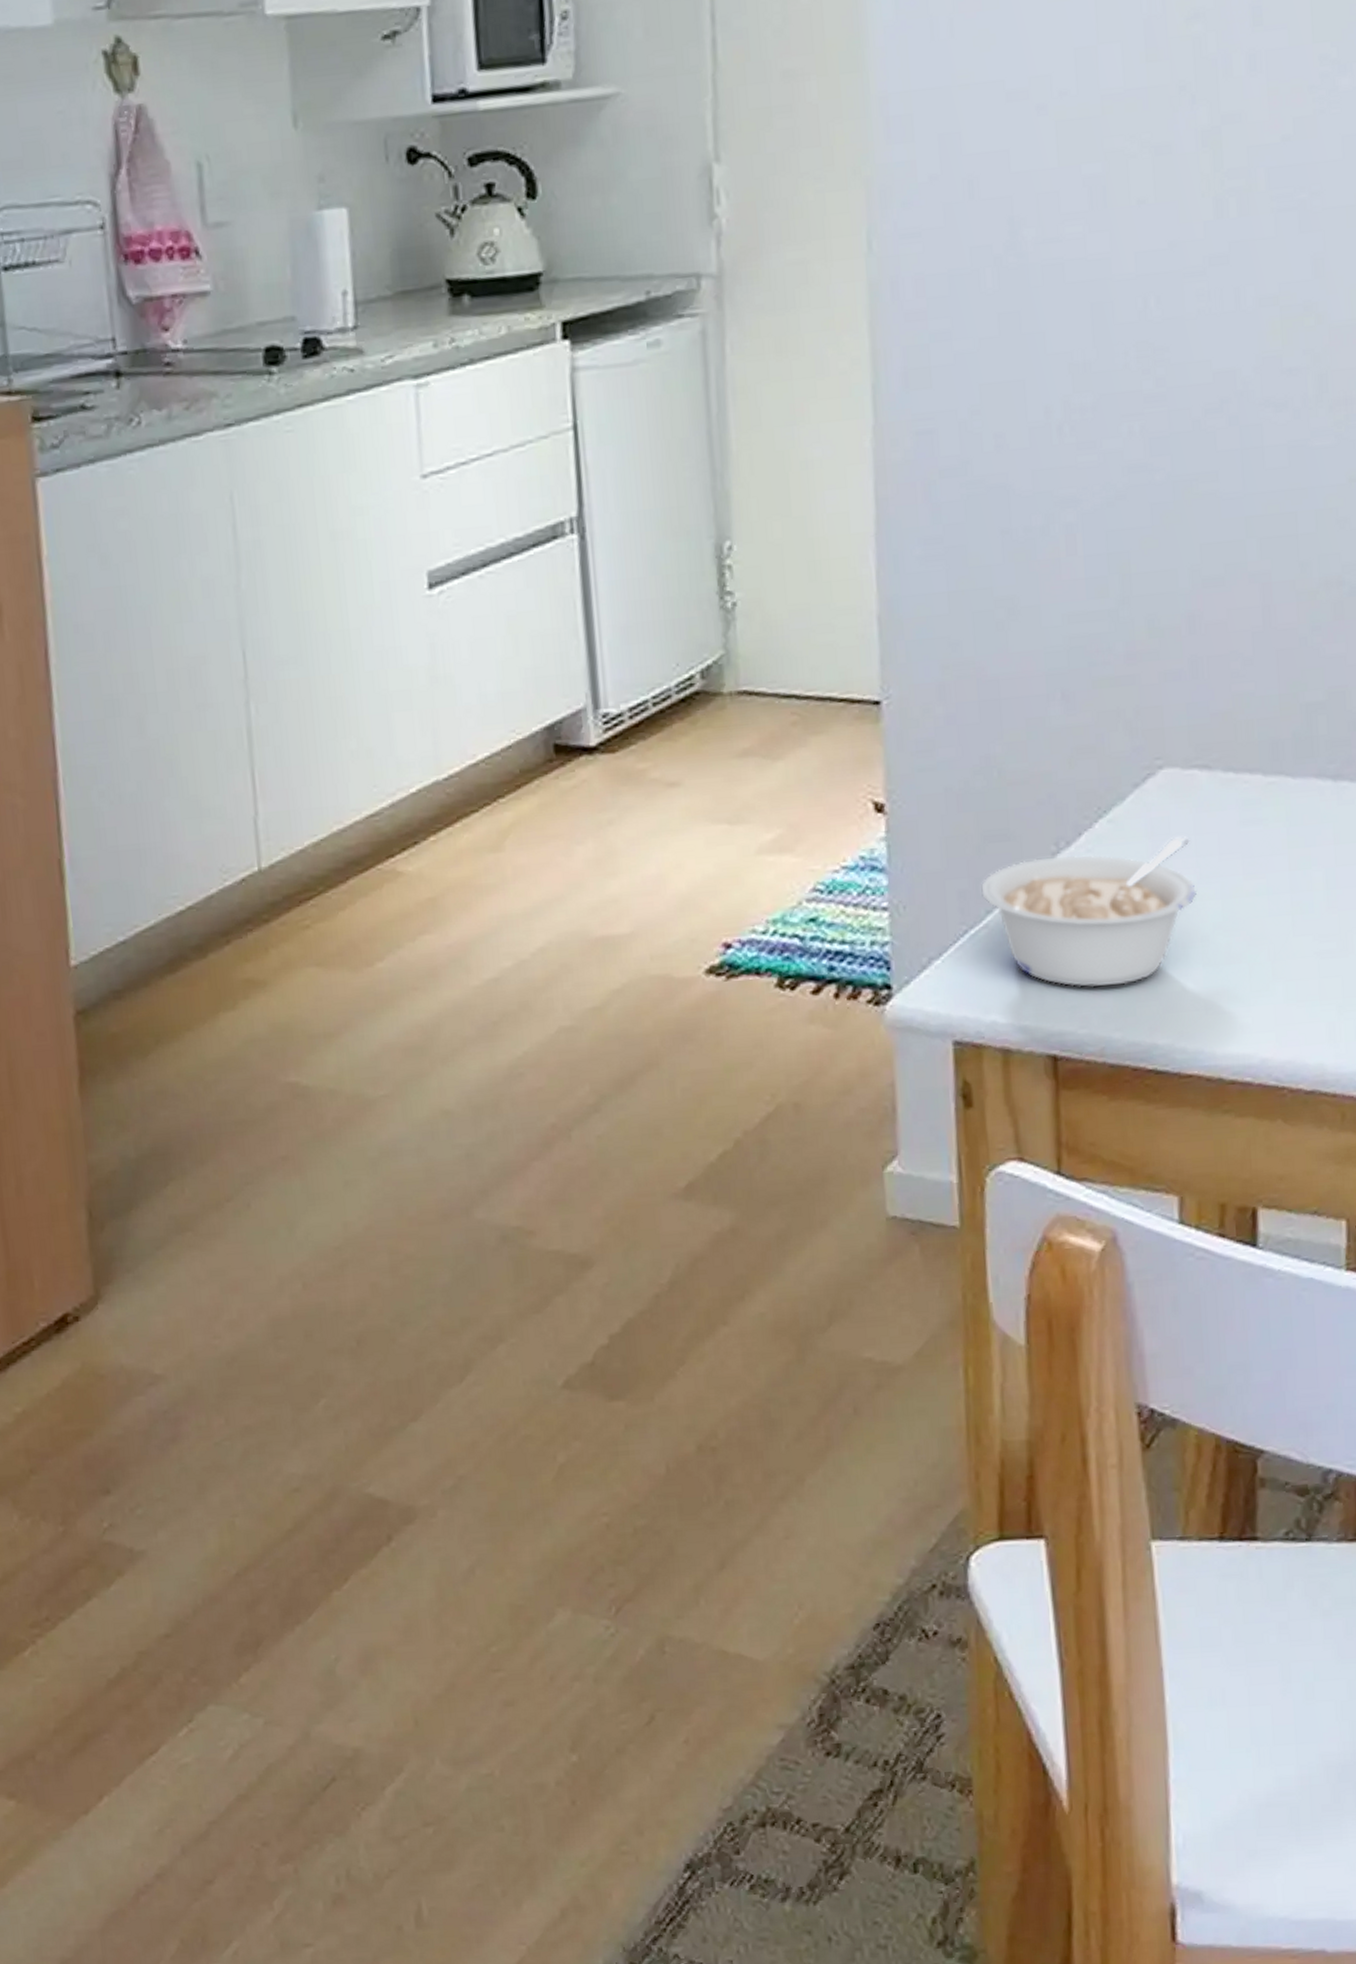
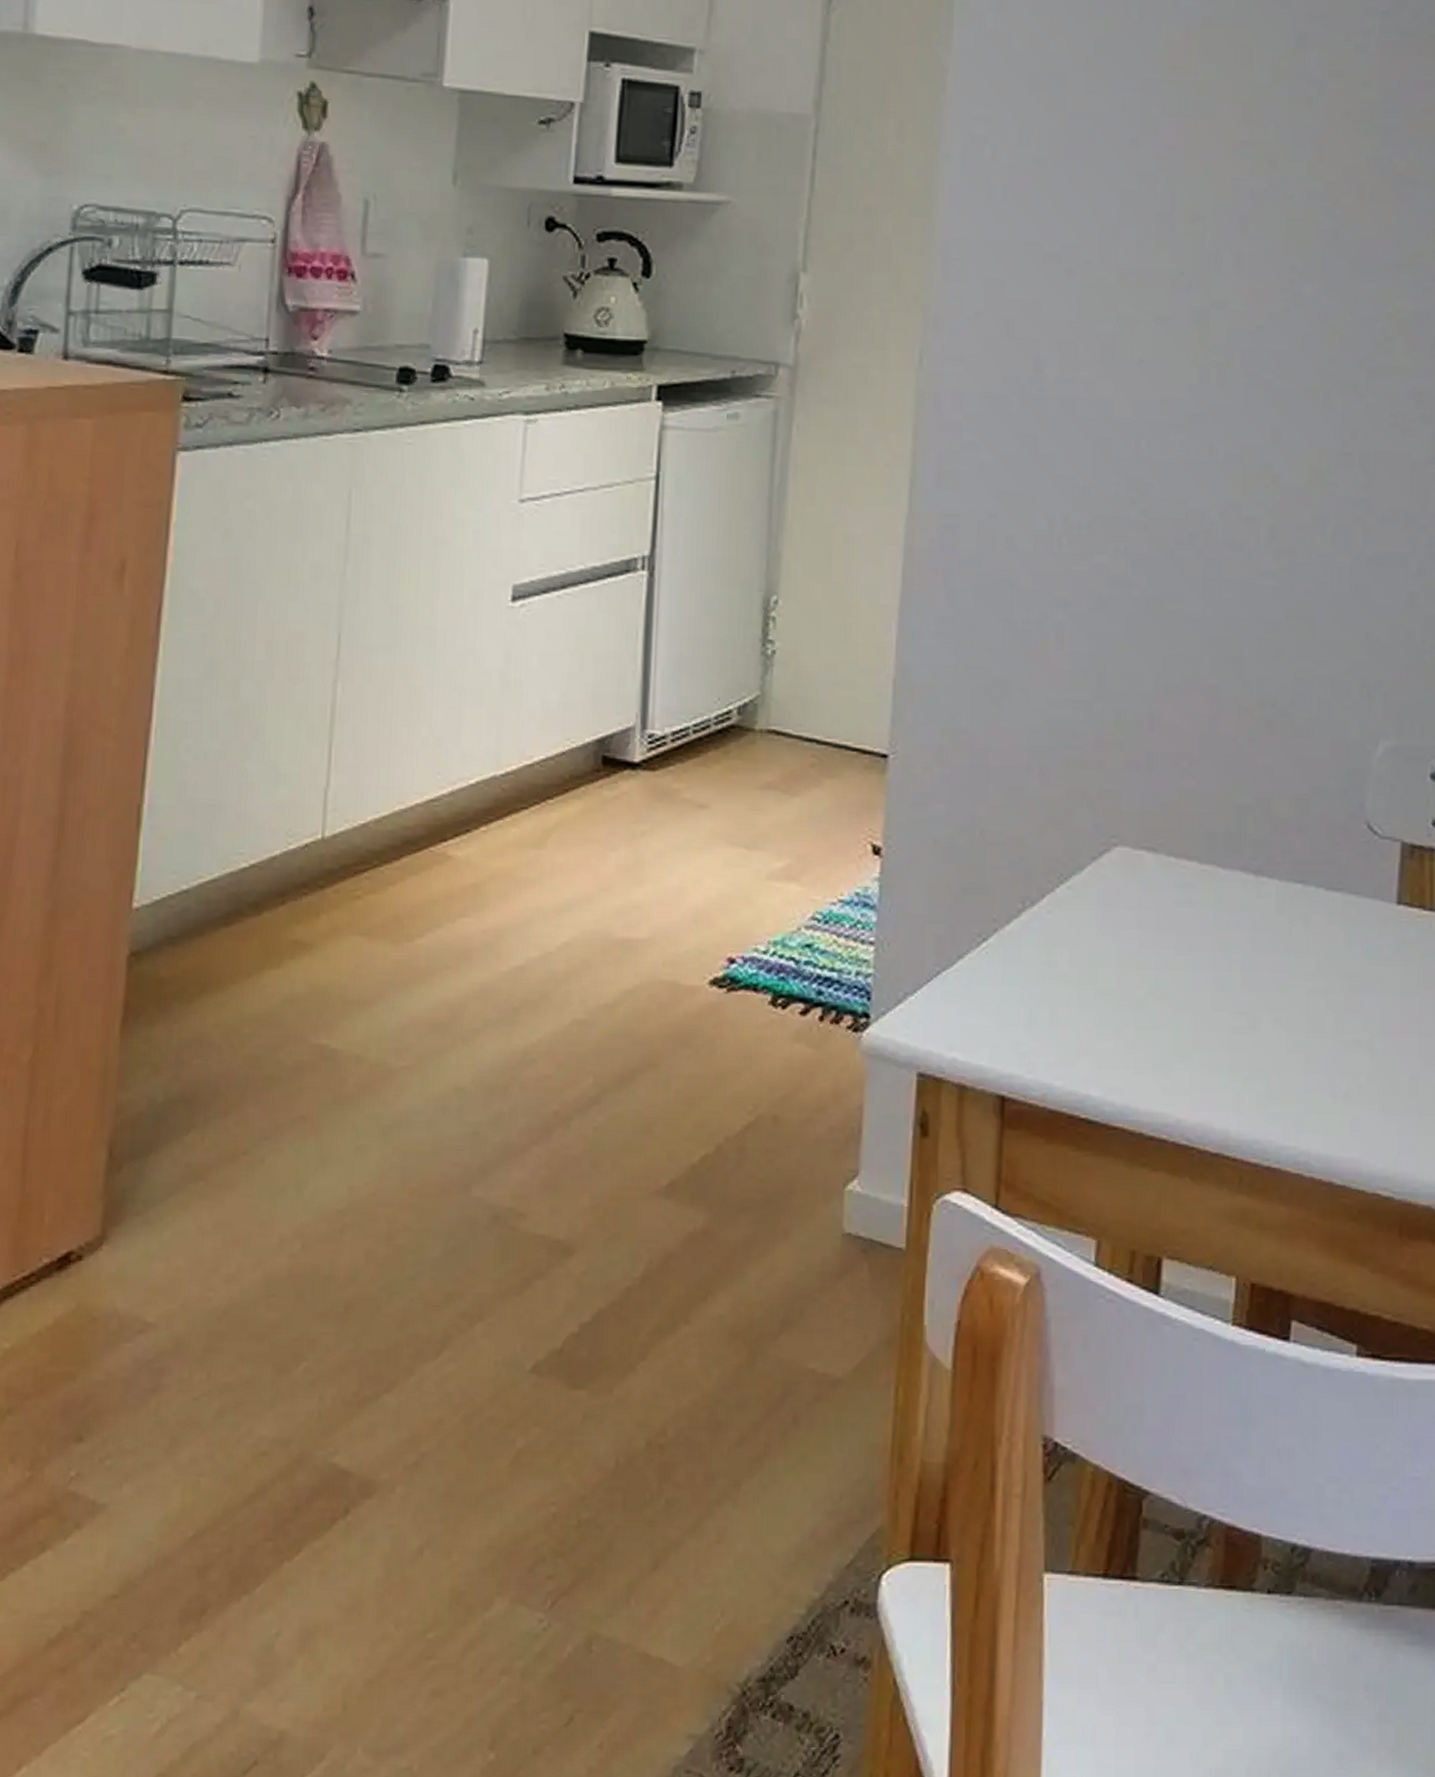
legume: present [981,836,1198,987] -> none [955,909,1136,1038]

